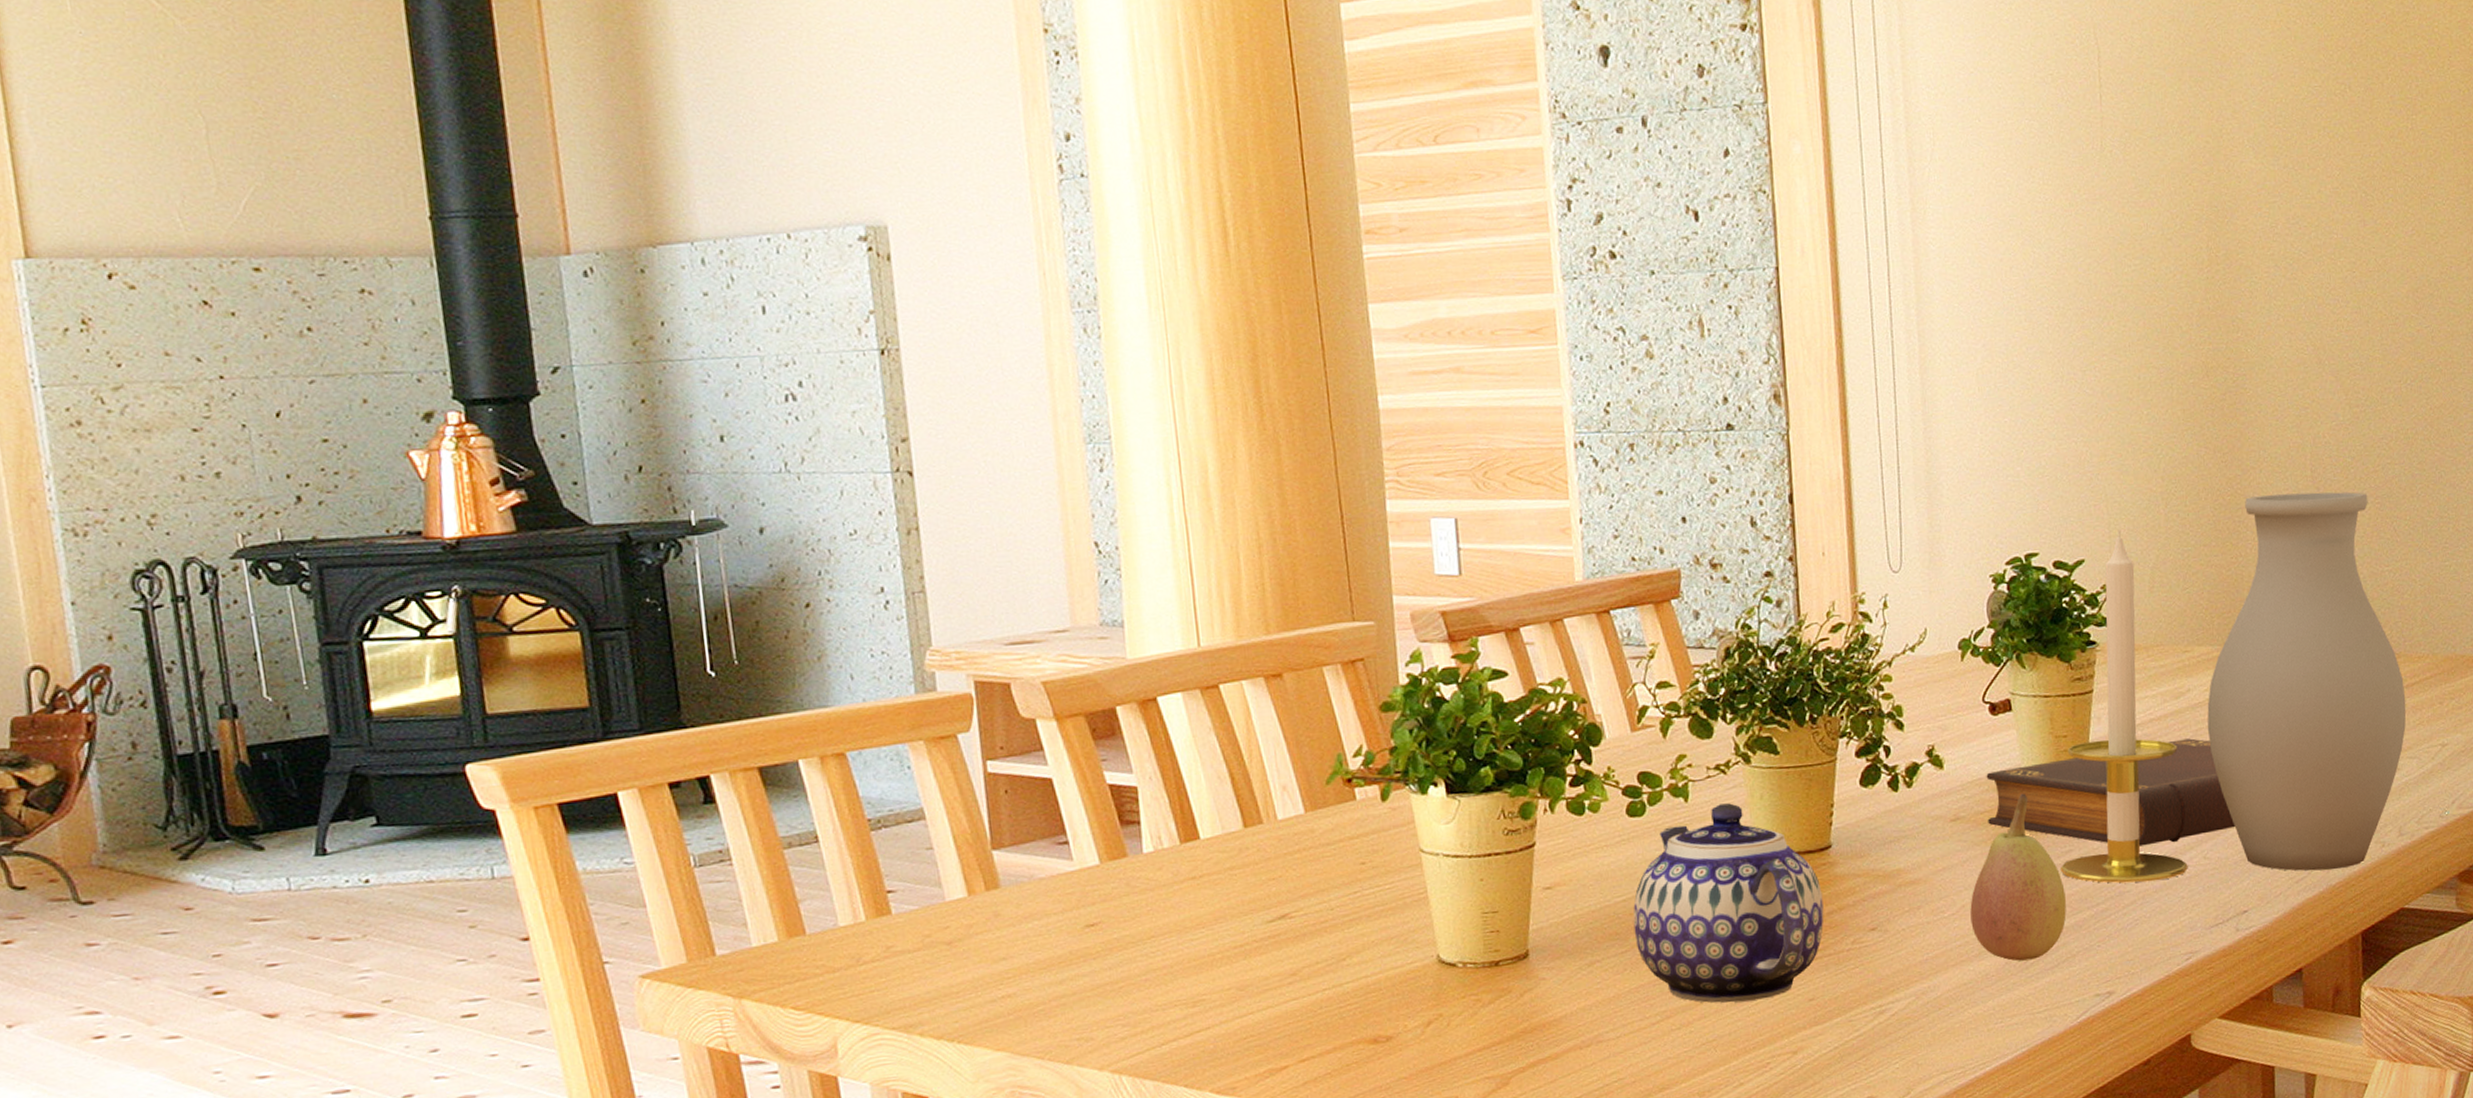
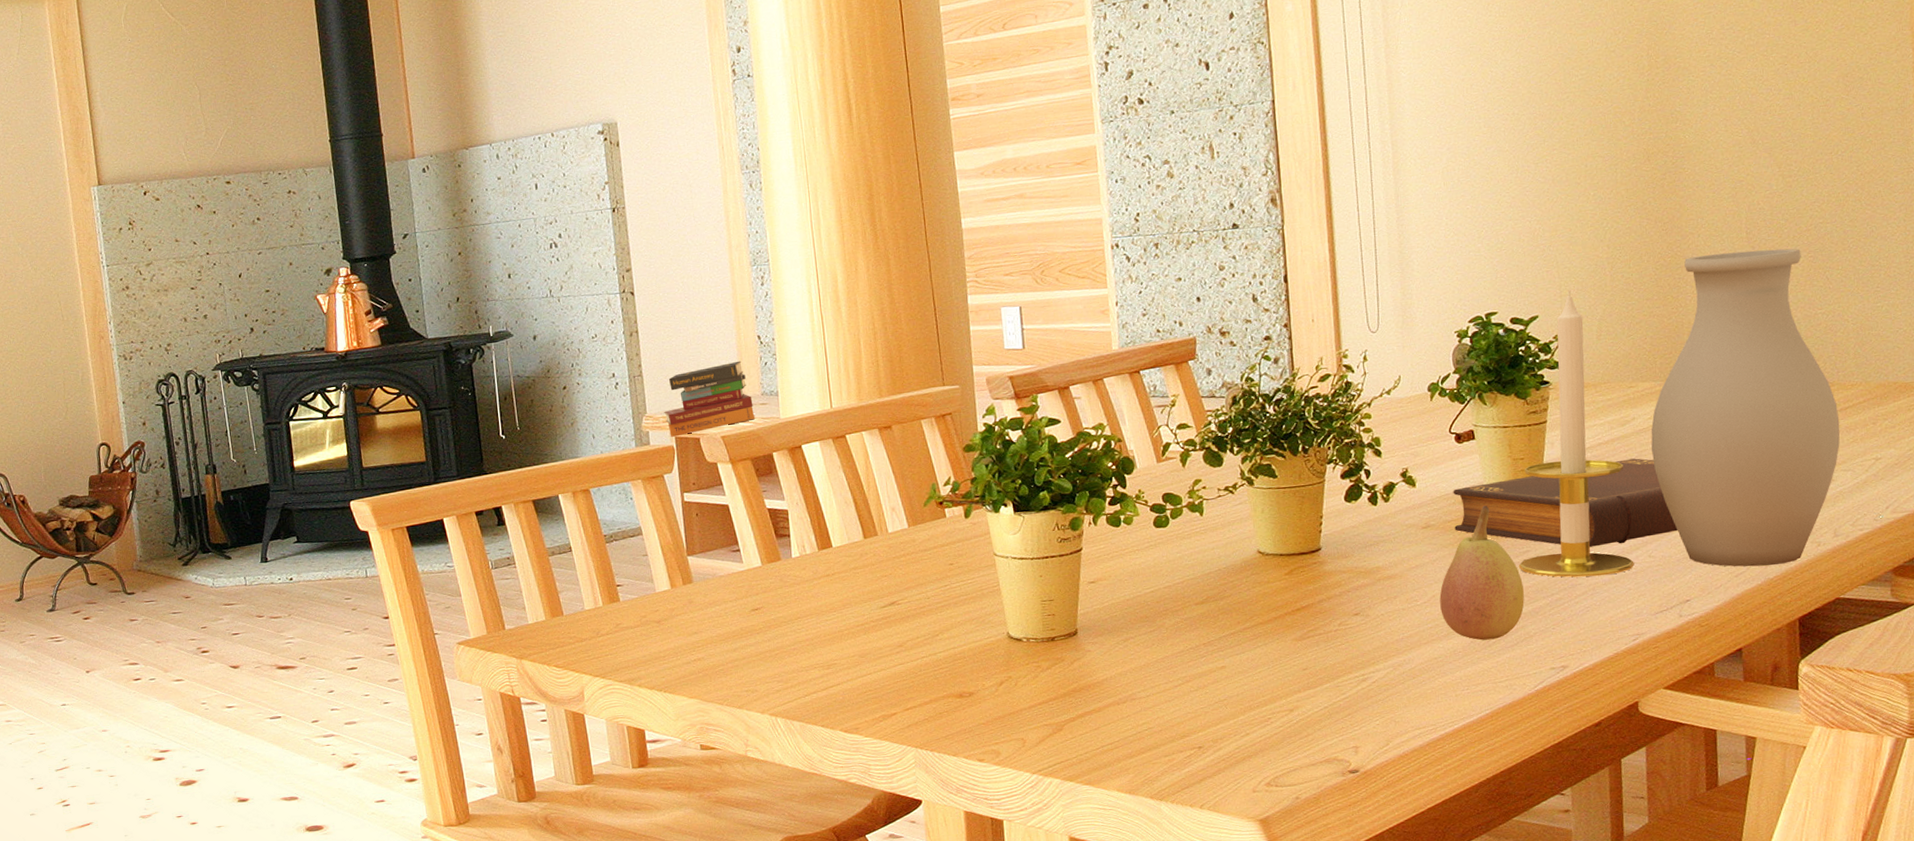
books: none [957,576,1090,681] -> present [664,360,755,437]
teapot: present [1633,803,1824,1004] -> none [1159,516,1315,671]

